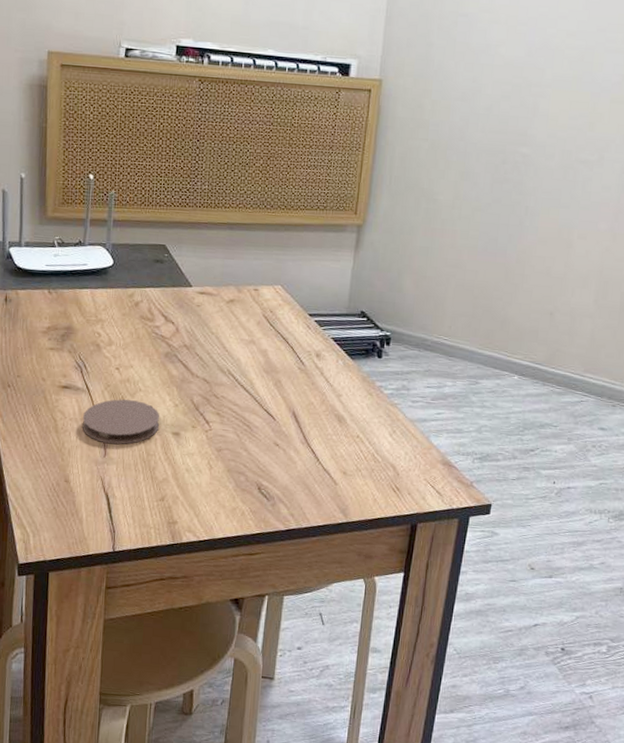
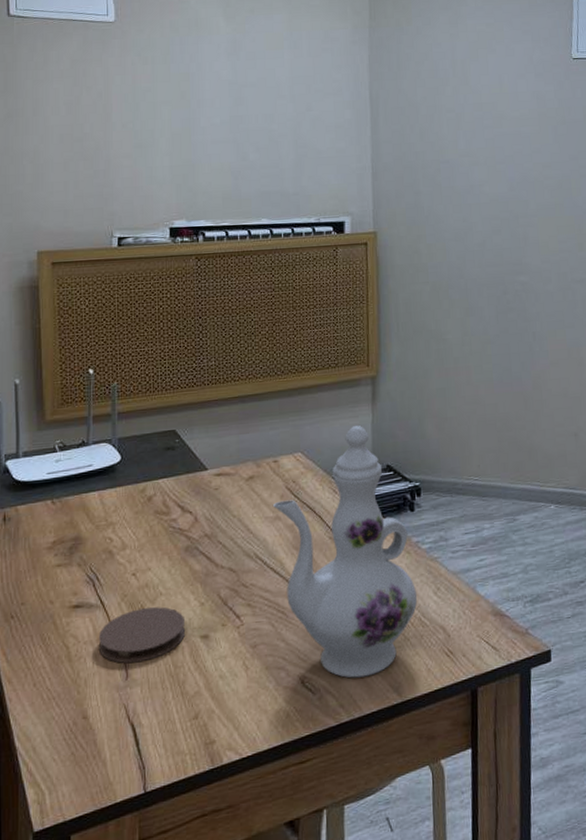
ewer: none [248,268,374,495] -> present [272,425,418,678]

